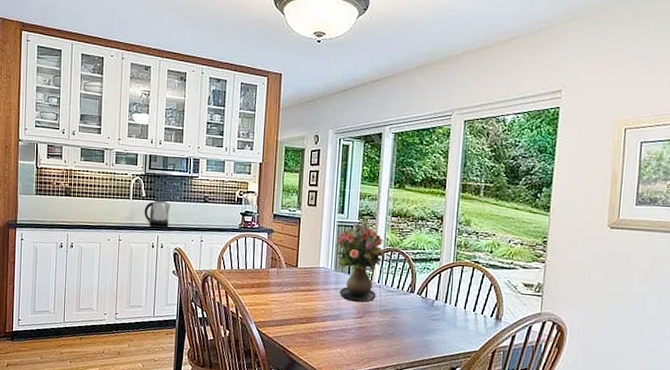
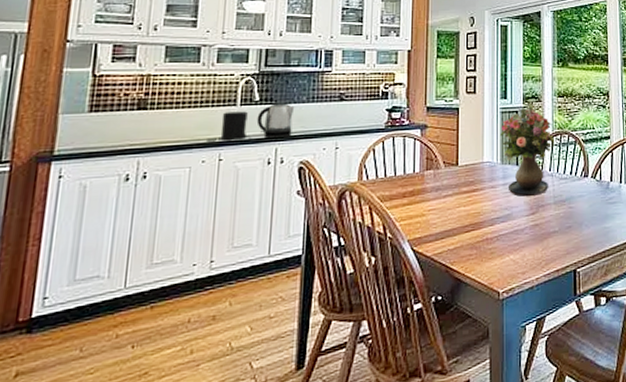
coffee maker: none [110,203,141,227] -> present [207,111,252,143]

